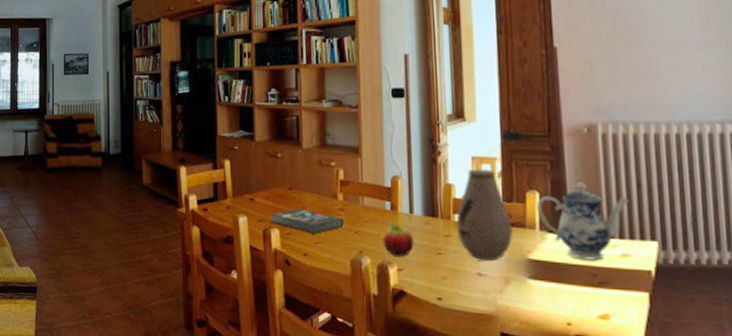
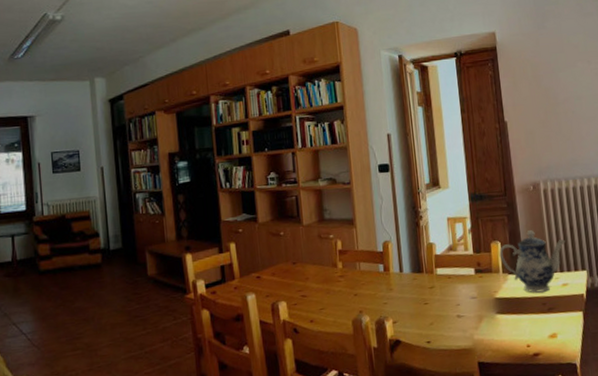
book: present [271,208,344,234] -> none [277,279,345,302]
fruit: present [382,224,414,256] -> none [378,283,405,311]
vase: present [456,168,512,261] -> none [438,227,483,304]

